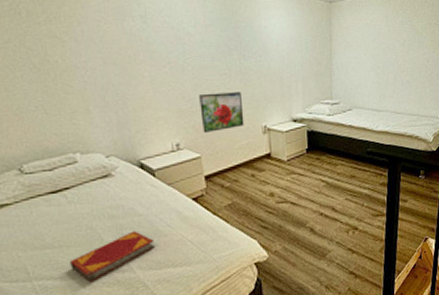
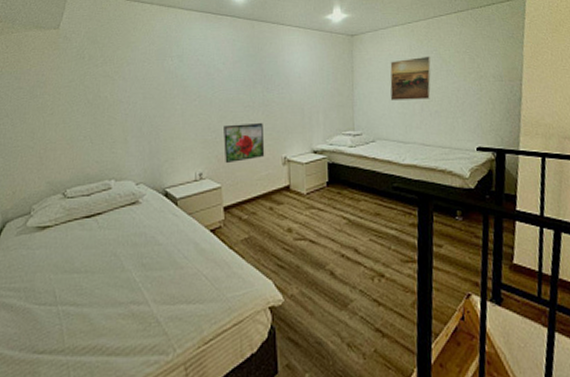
hardback book: present [70,231,155,283] -> none [92,261,171,313]
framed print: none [366,26,405,70] -> present [390,56,431,101]

